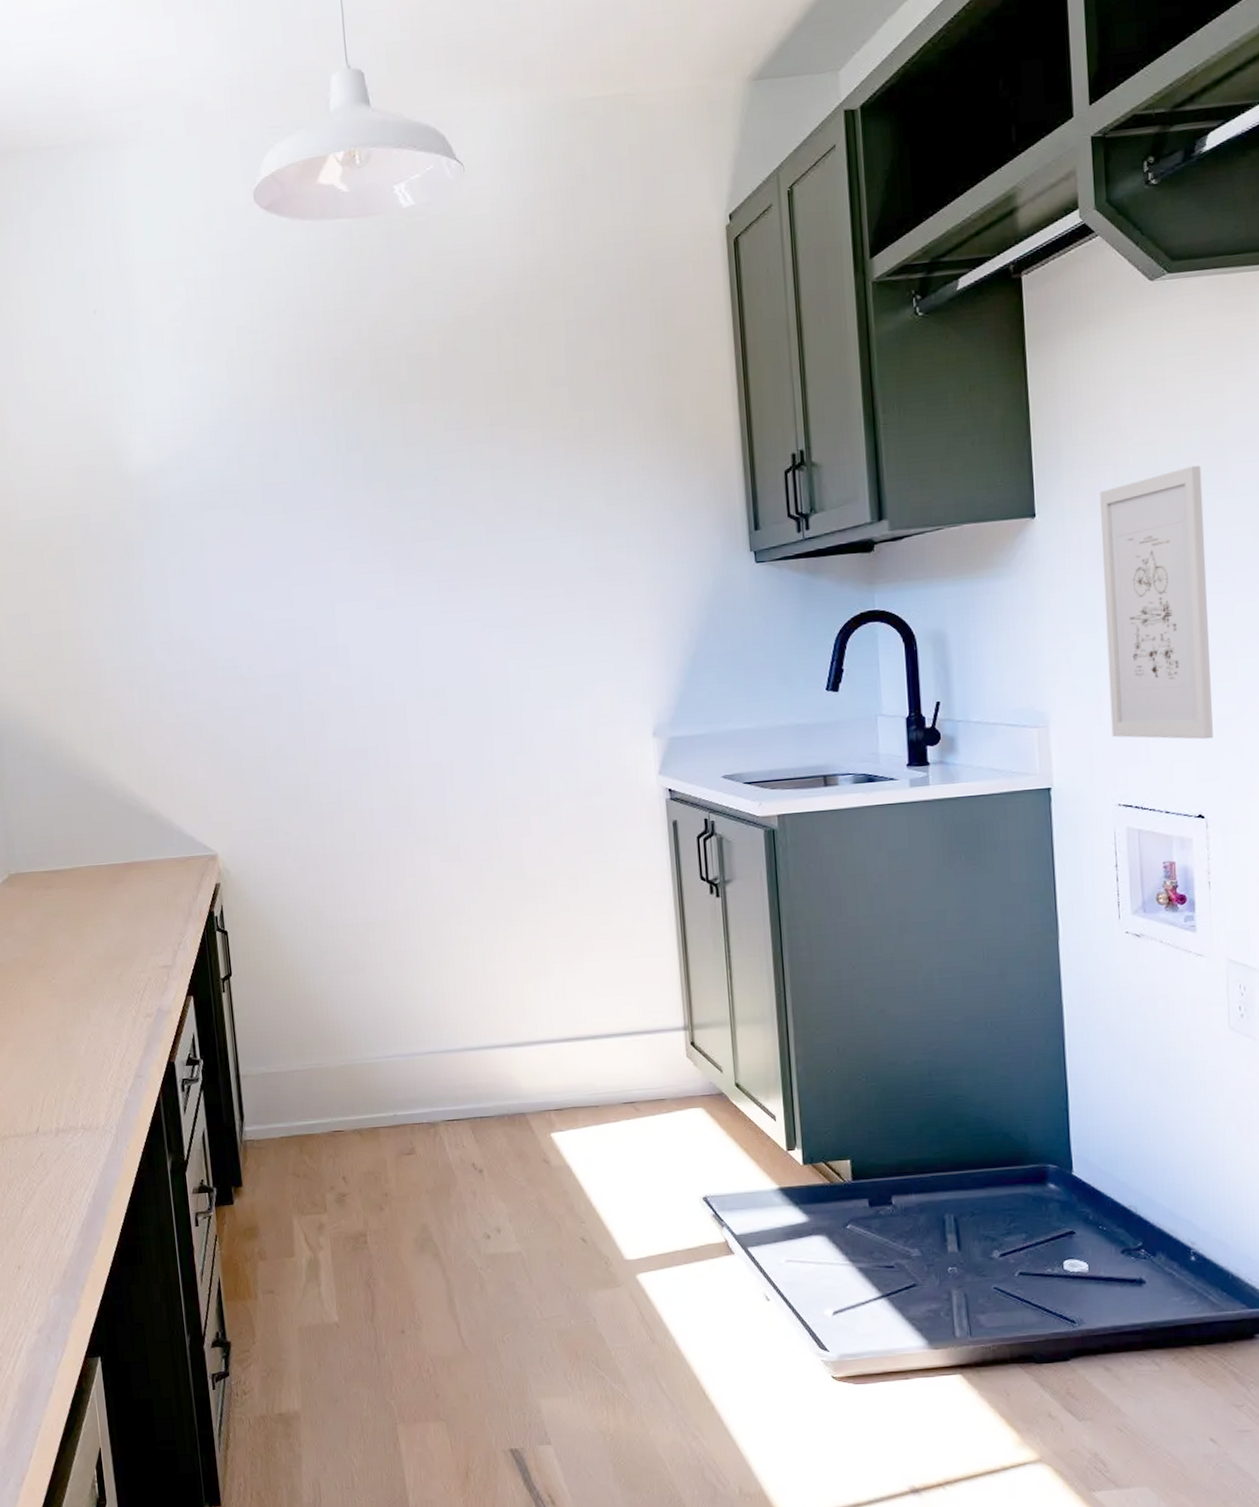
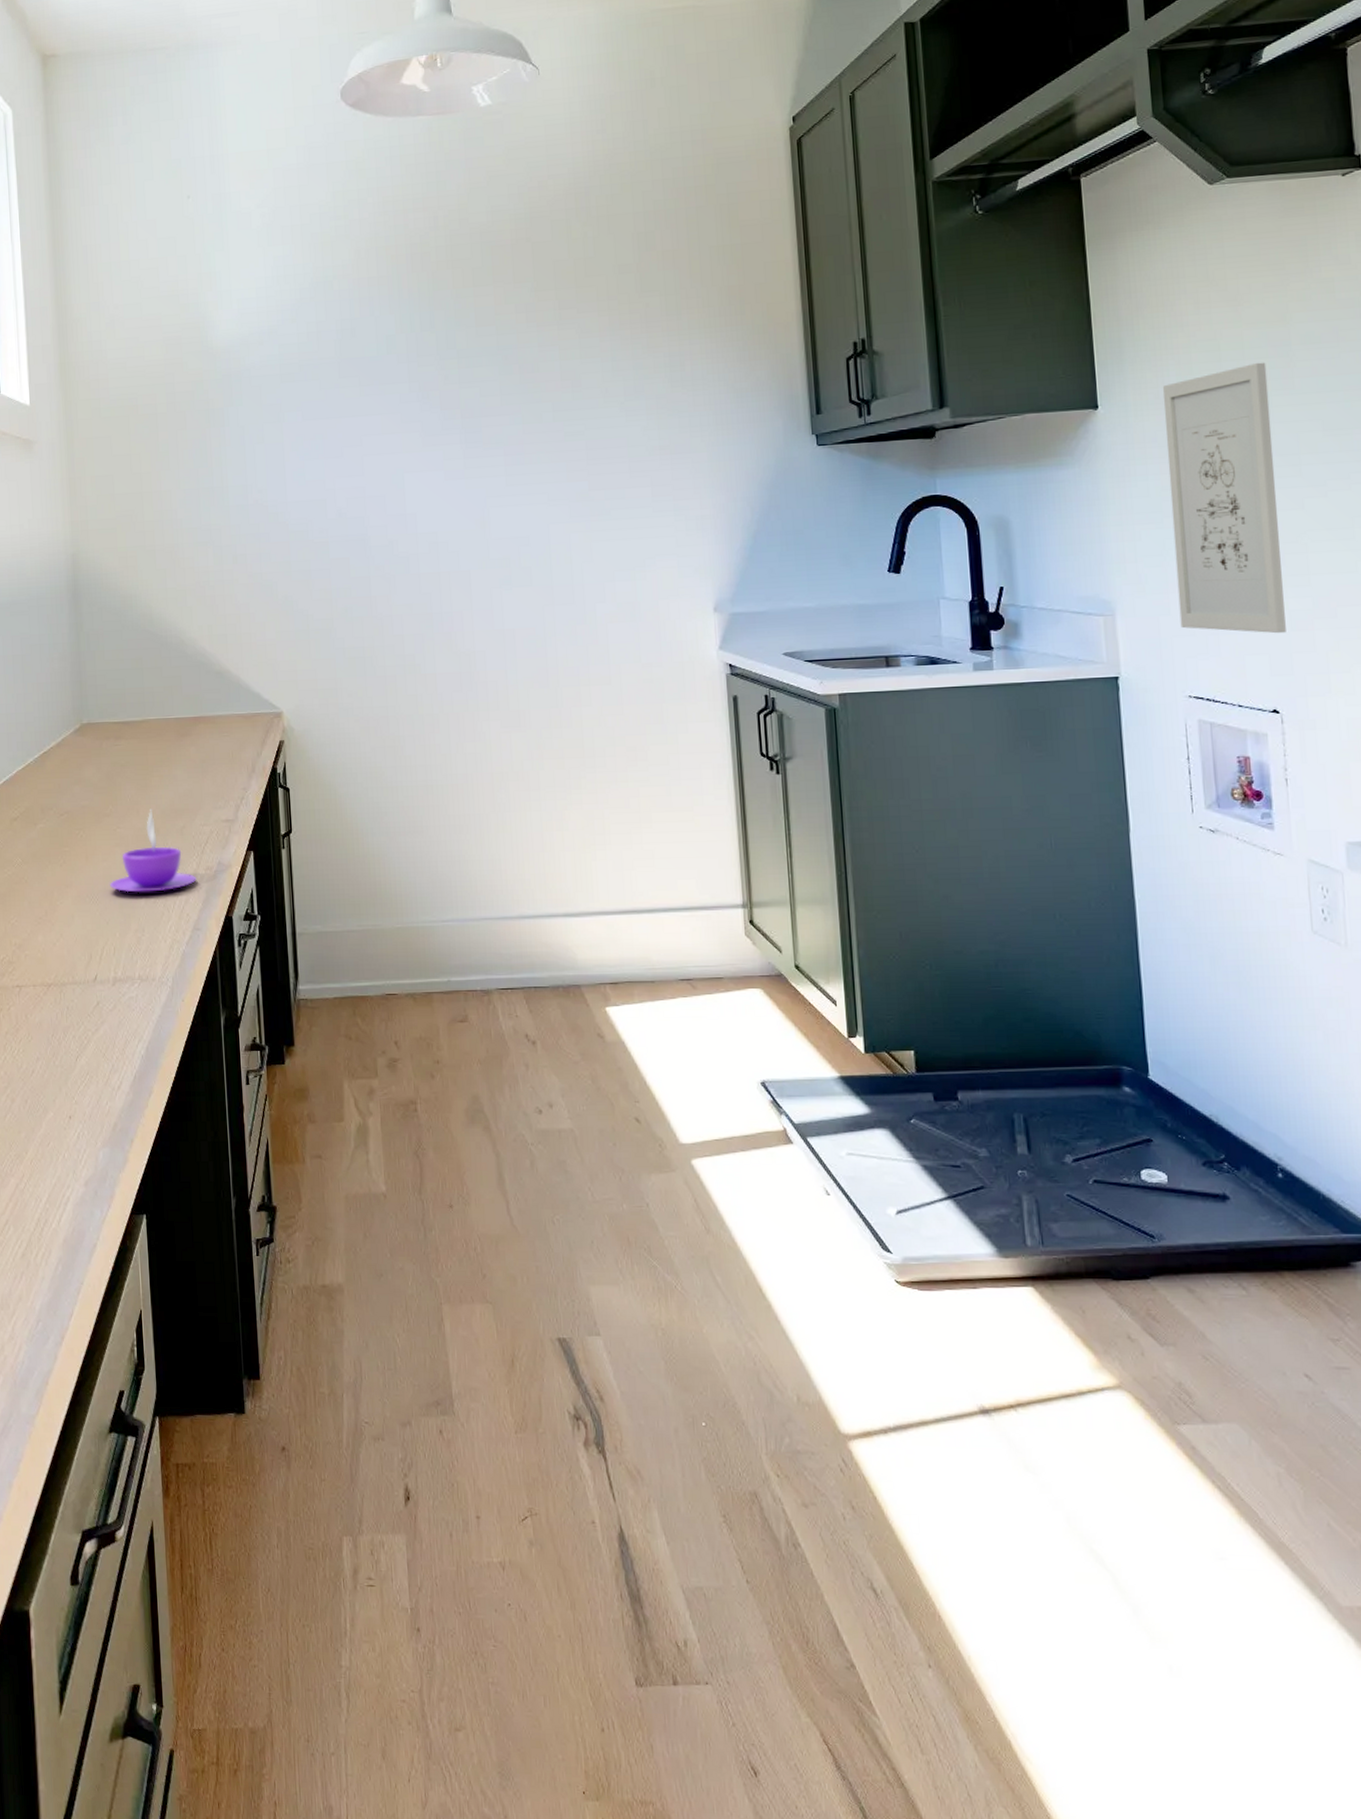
coffee cup: none [47,957,138,1043] -> present [109,808,198,893]

